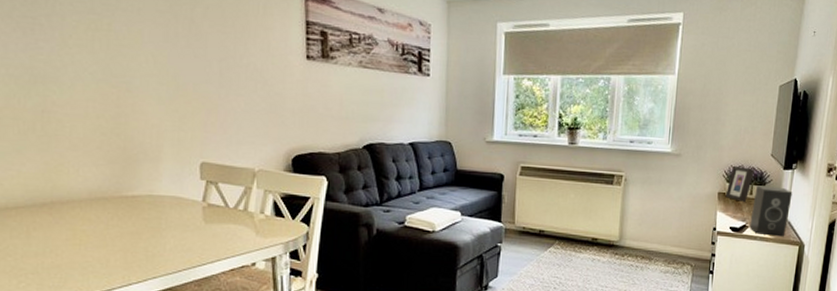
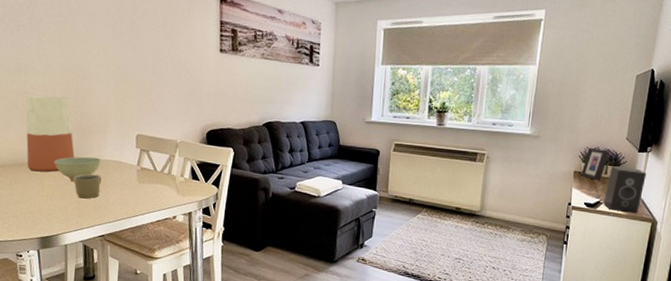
vase: none [46,115,117,214] -> present [25,96,75,172]
bowl: none [87,192,153,225] -> present [53,156,101,182]
mug: none [116,214,156,246] -> present [73,174,102,199]

